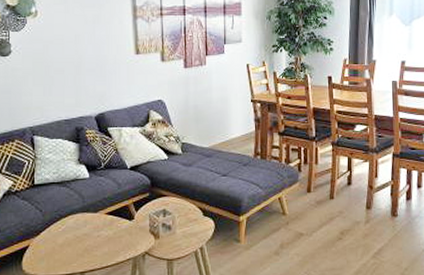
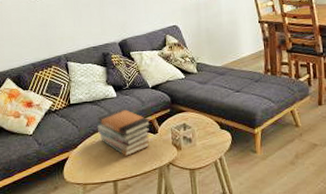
book stack: none [65,190,127,246] -> present [97,108,151,157]

